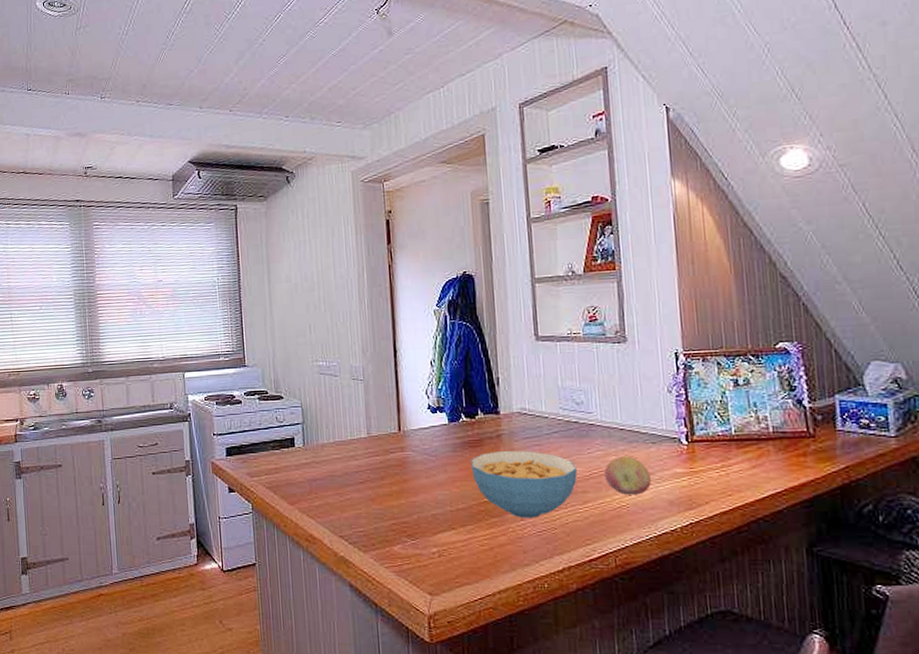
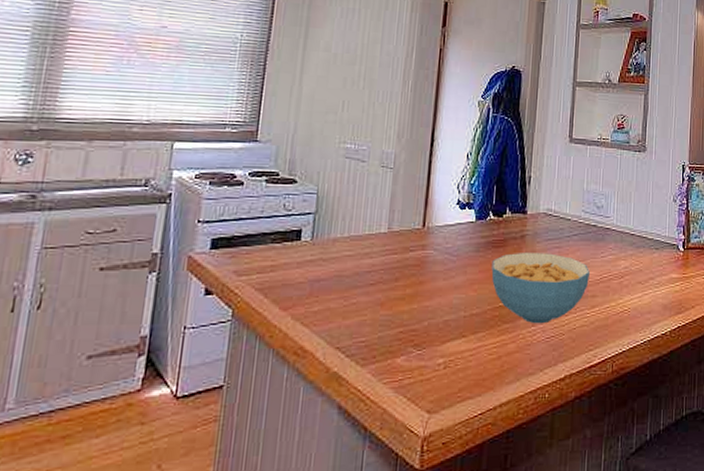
fruit: present [604,456,651,495] -> none [613,261,651,299]

